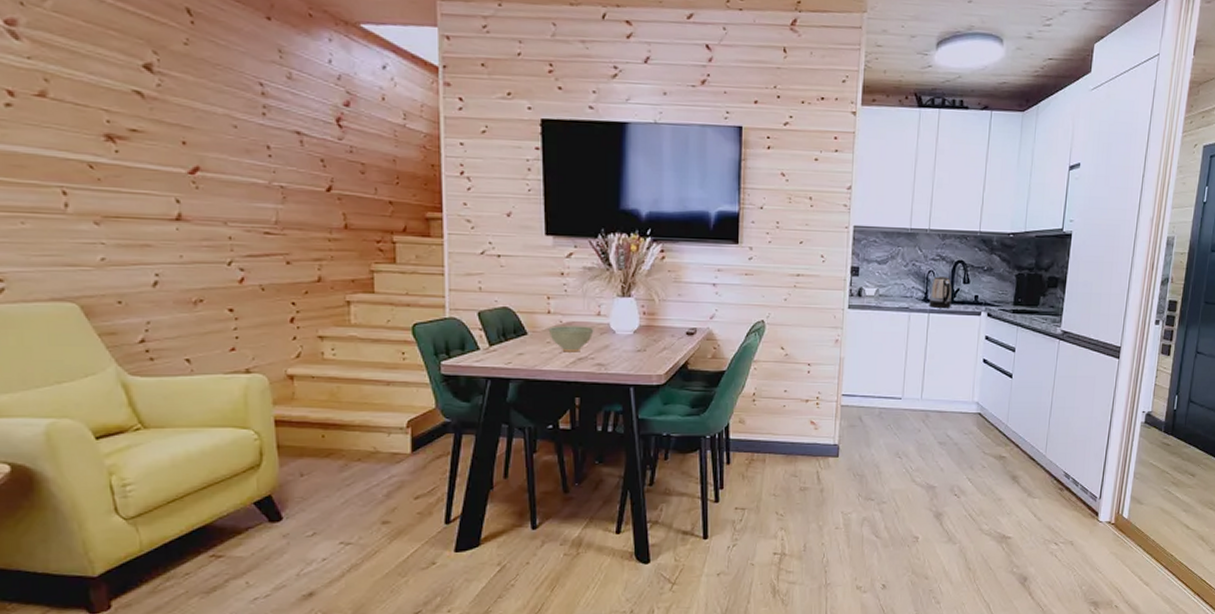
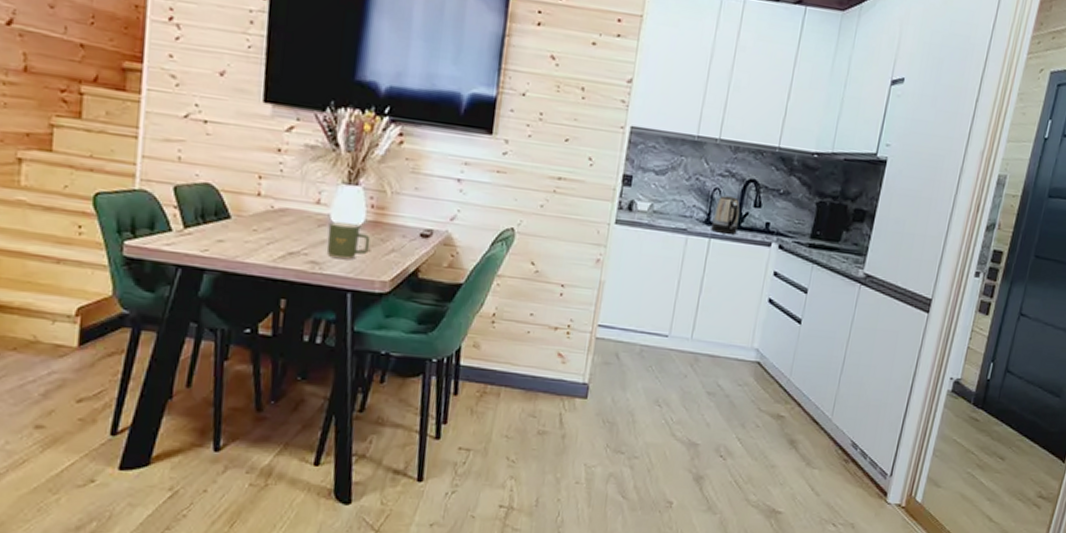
bowl: present [548,326,594,352] -> none [256,211,311,245]
mug: none [609,329,645,360] -> present [326,222,371,260]

